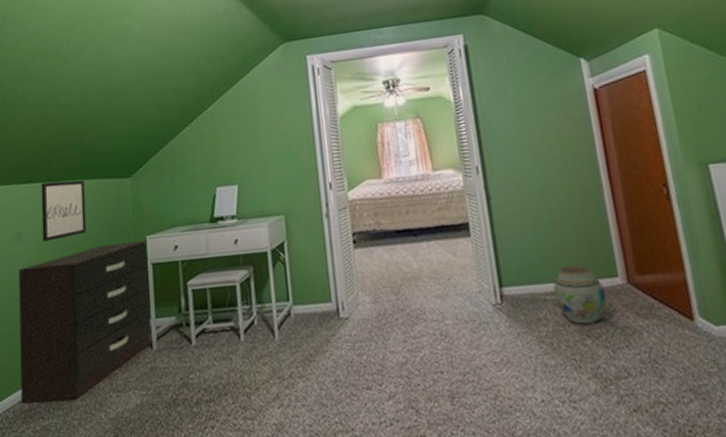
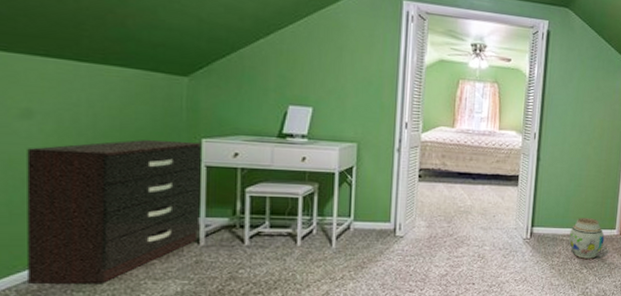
wall art: present [41,180,87,242] -> none [63,59,126,125]

